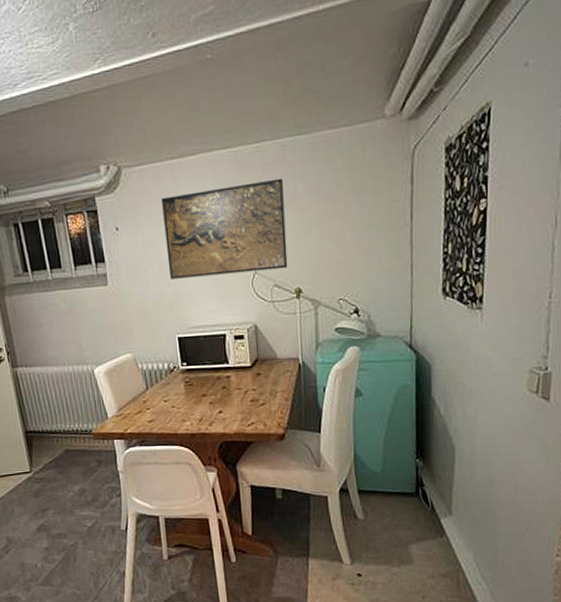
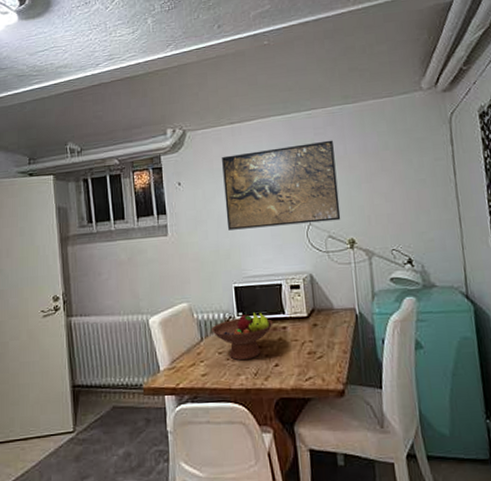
fruit bowl: none [156,358,217,408] -> present [212,308,273,361]

